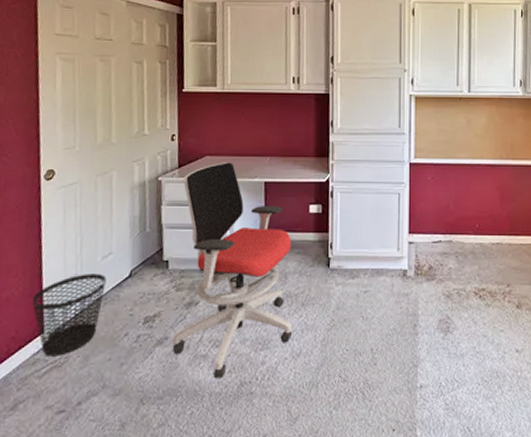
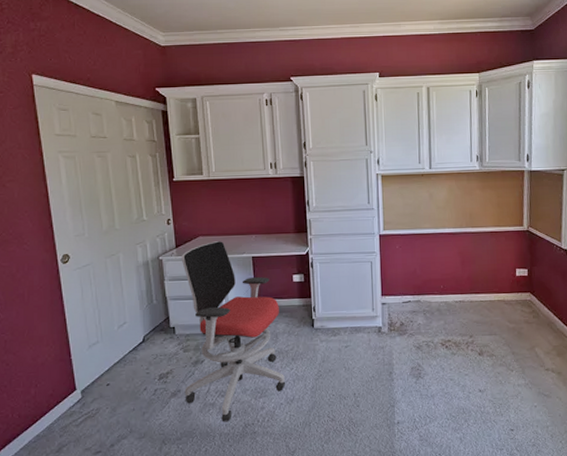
wastebasket: present [32,273,107,356] -> none [63,340,124,409]

